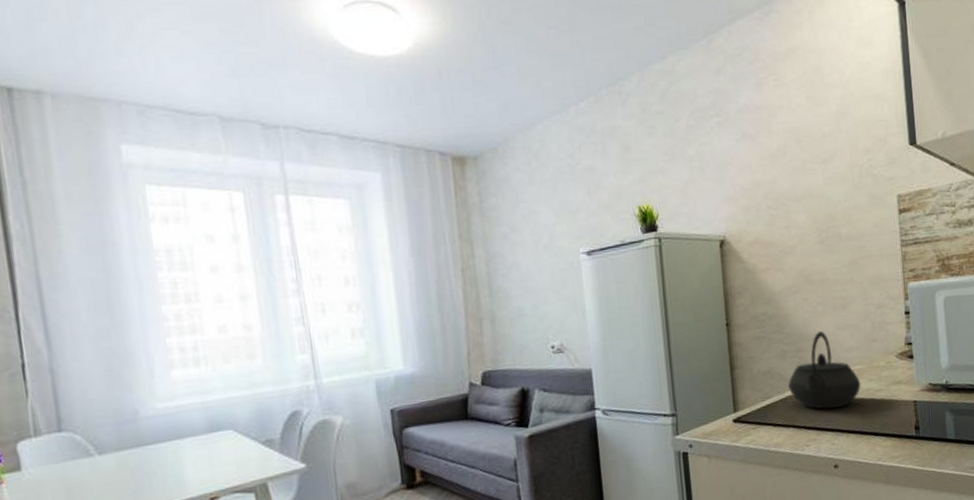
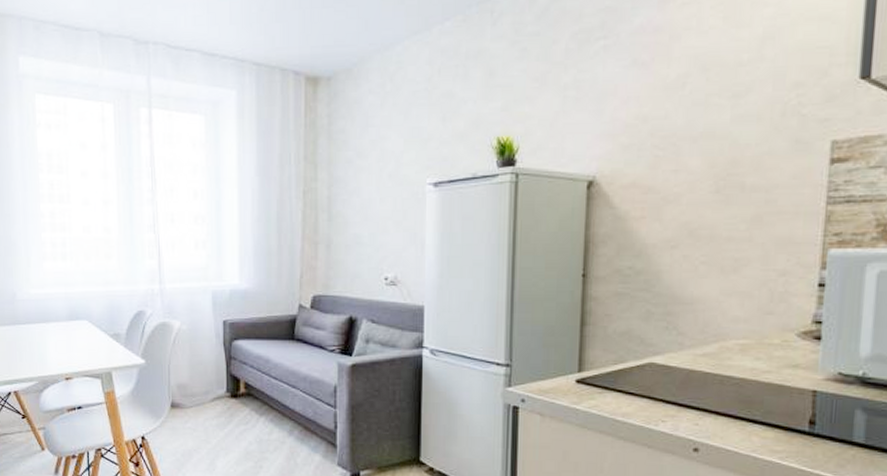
kettle: present [788,331,861,410] -> none [649,295,744,385]

